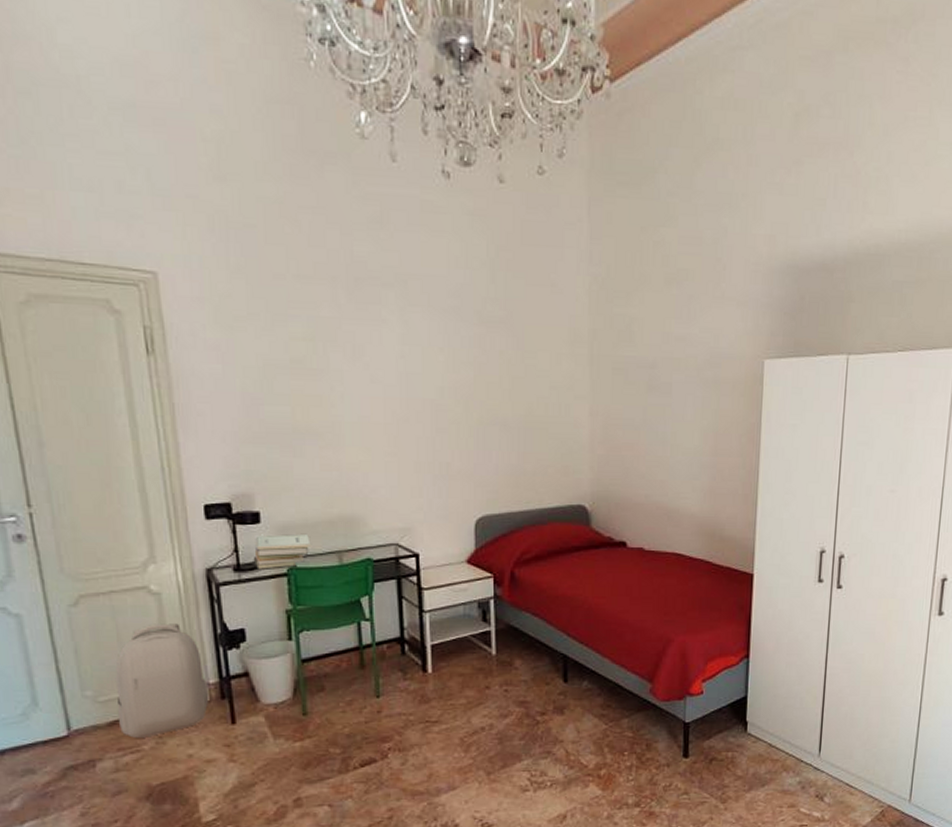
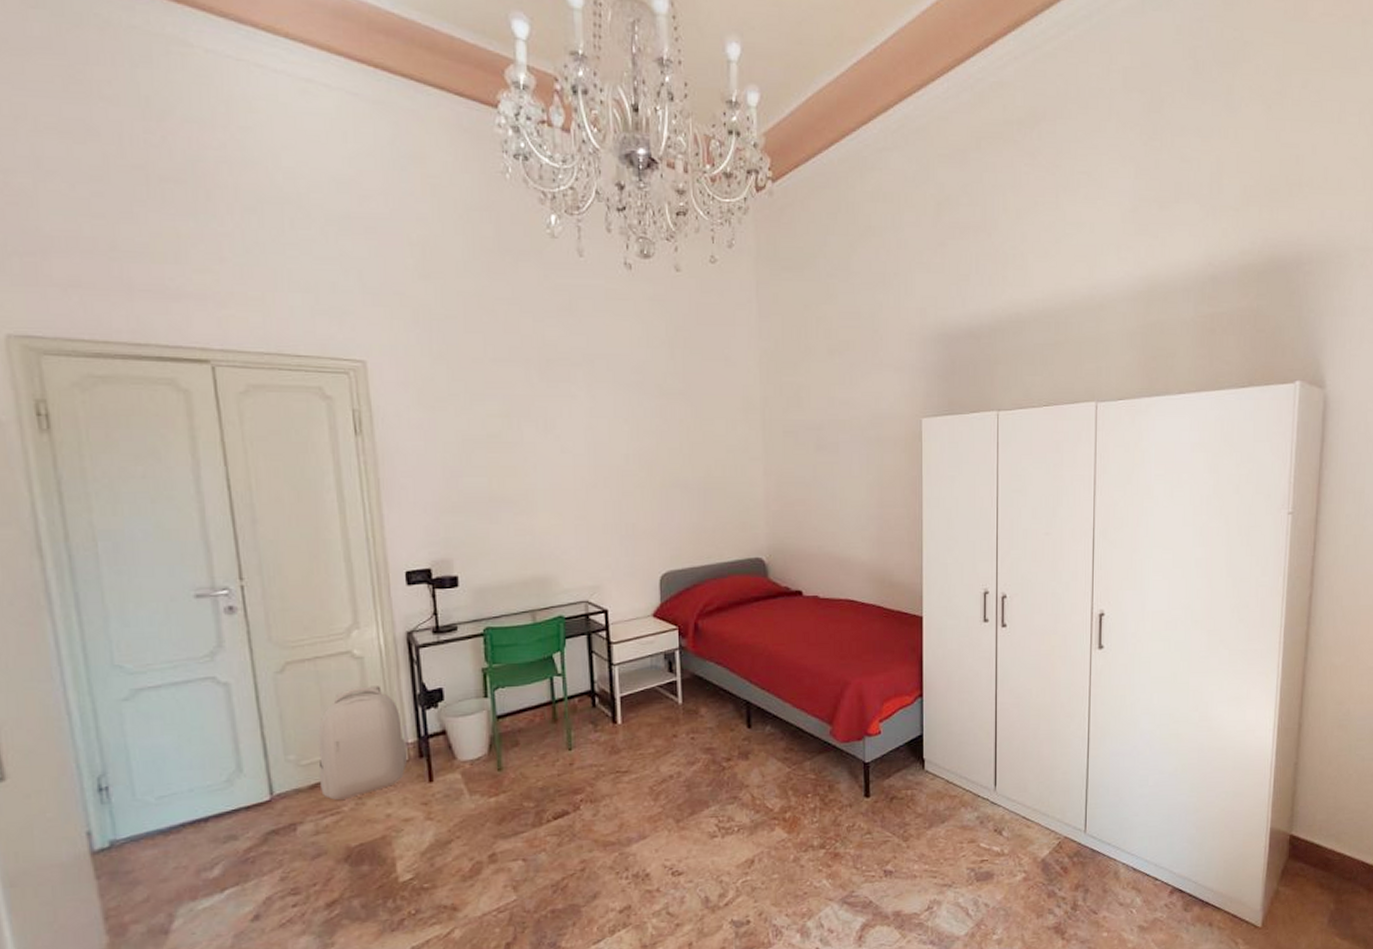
books: present [254,534,311,569] -> none [452,596,506,631]

